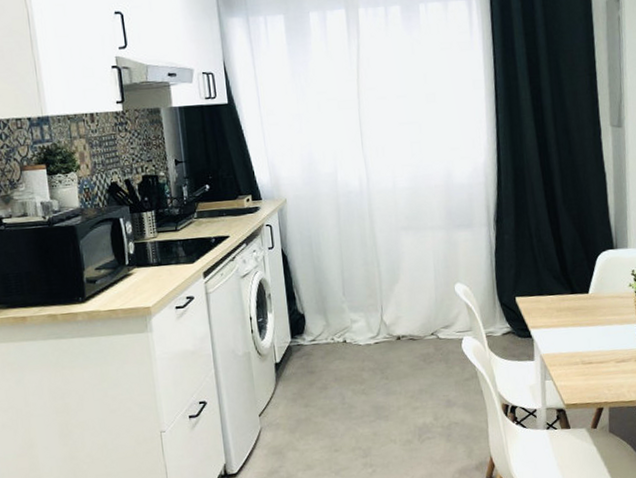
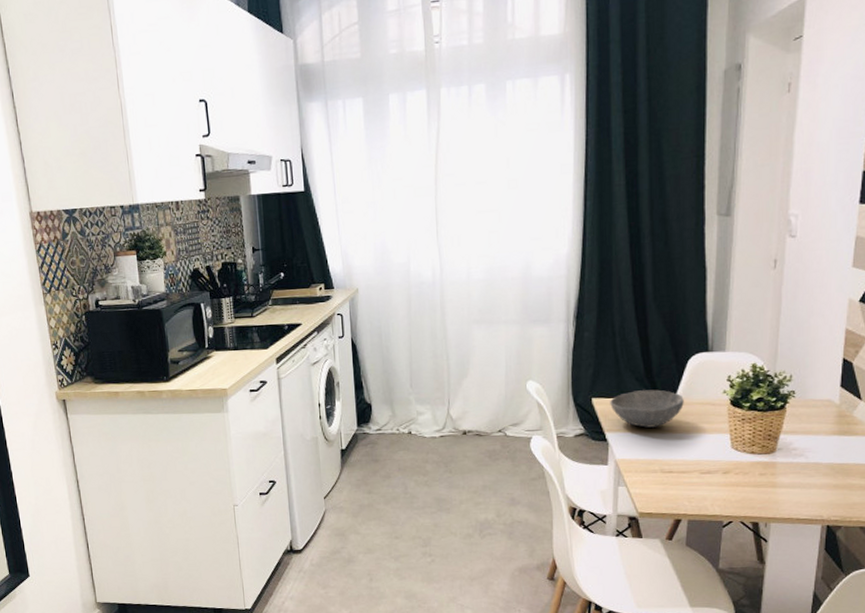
bowl: none [532,286,597,323] -> present [610,389,684,428]

